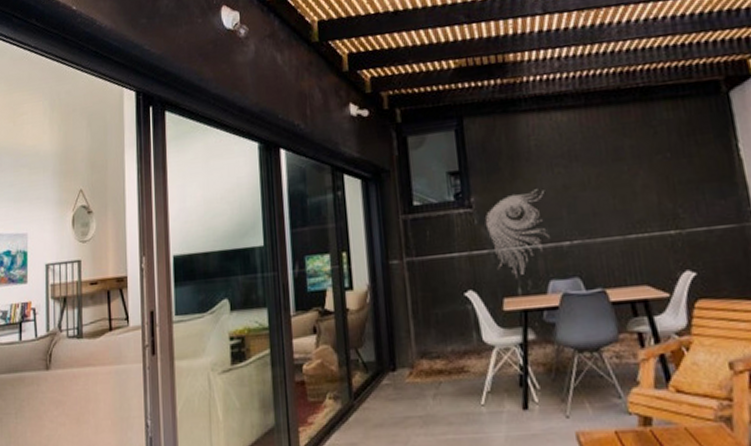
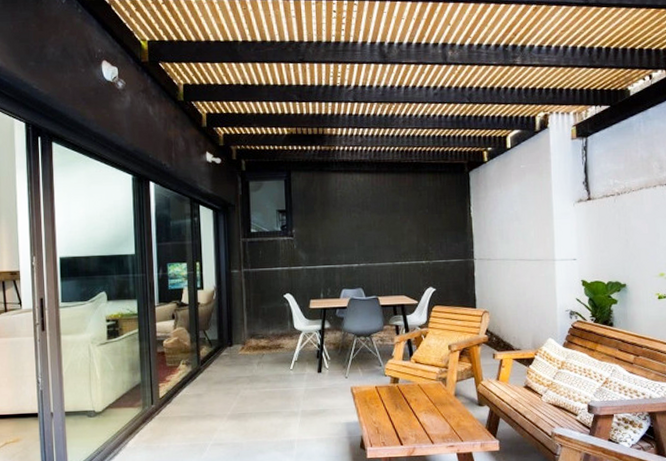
wall sculpture: present [485,189,550,277] -> none [301,227,345,286]

